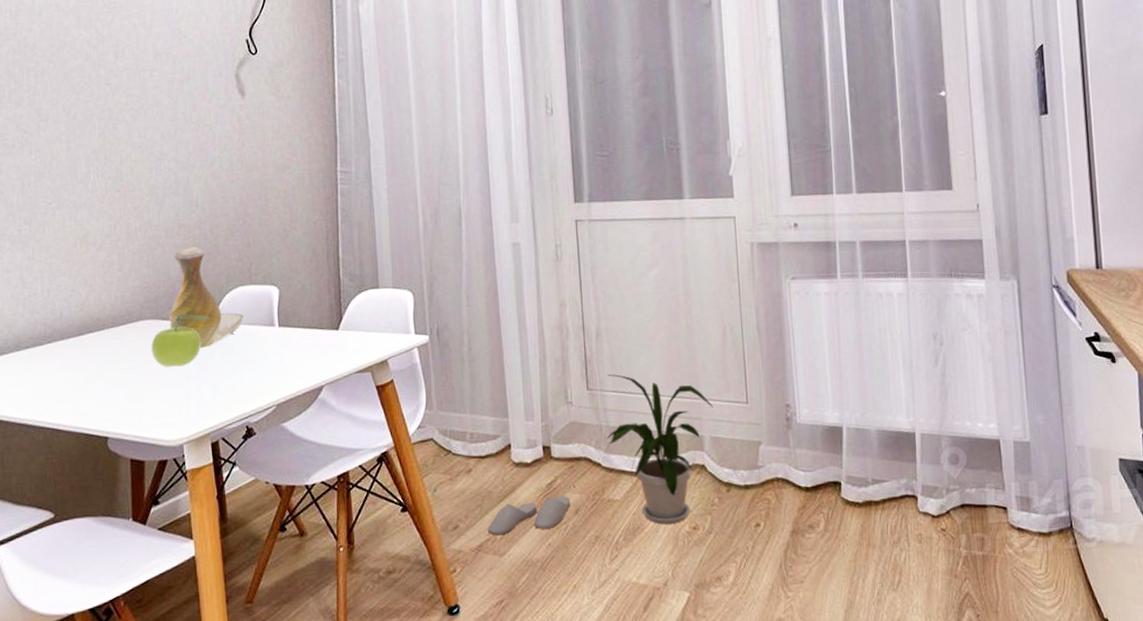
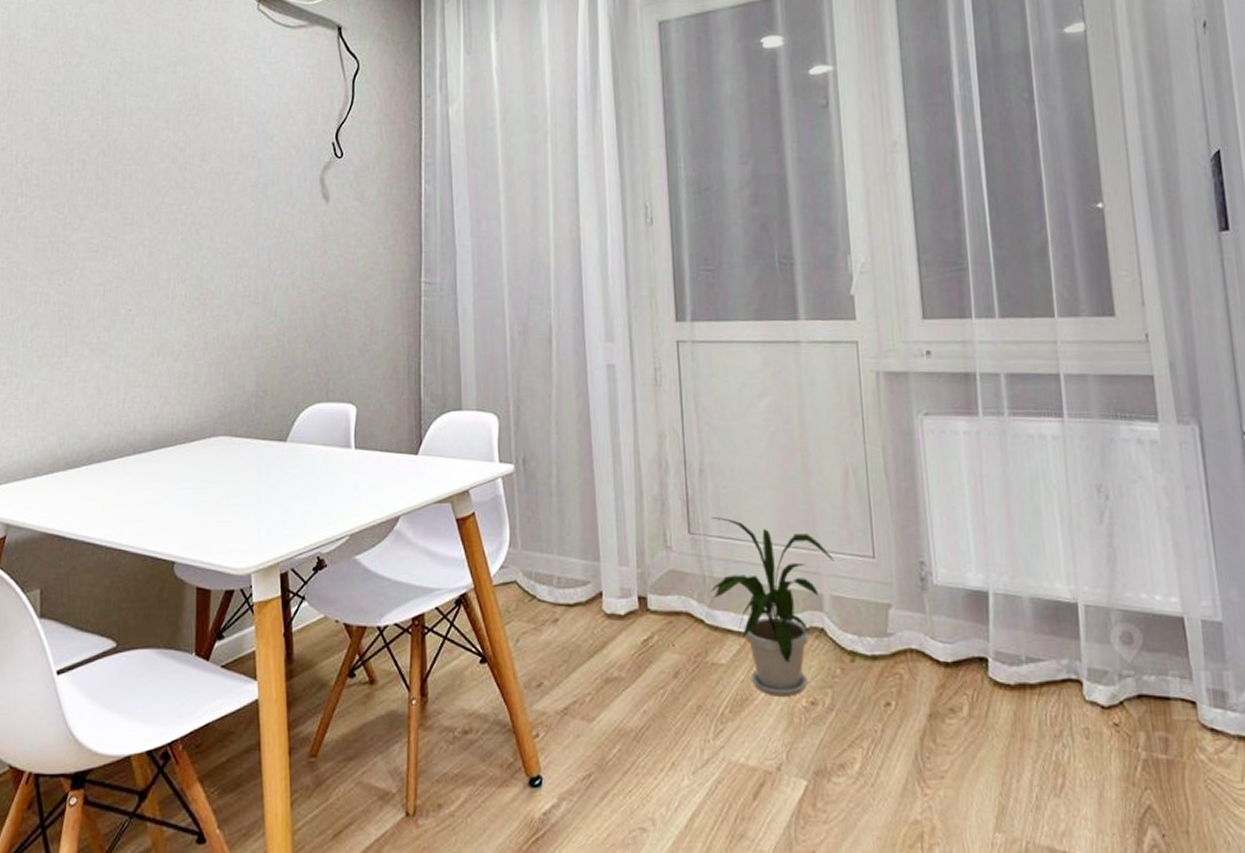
fruit: present [151,313,212,368] -> none [223,431,286,489]
vase: present [169,245,244,348] -> none [243,358,319,469]
slippers: present [487,496,570,536] -> none [575,655,668,698]

